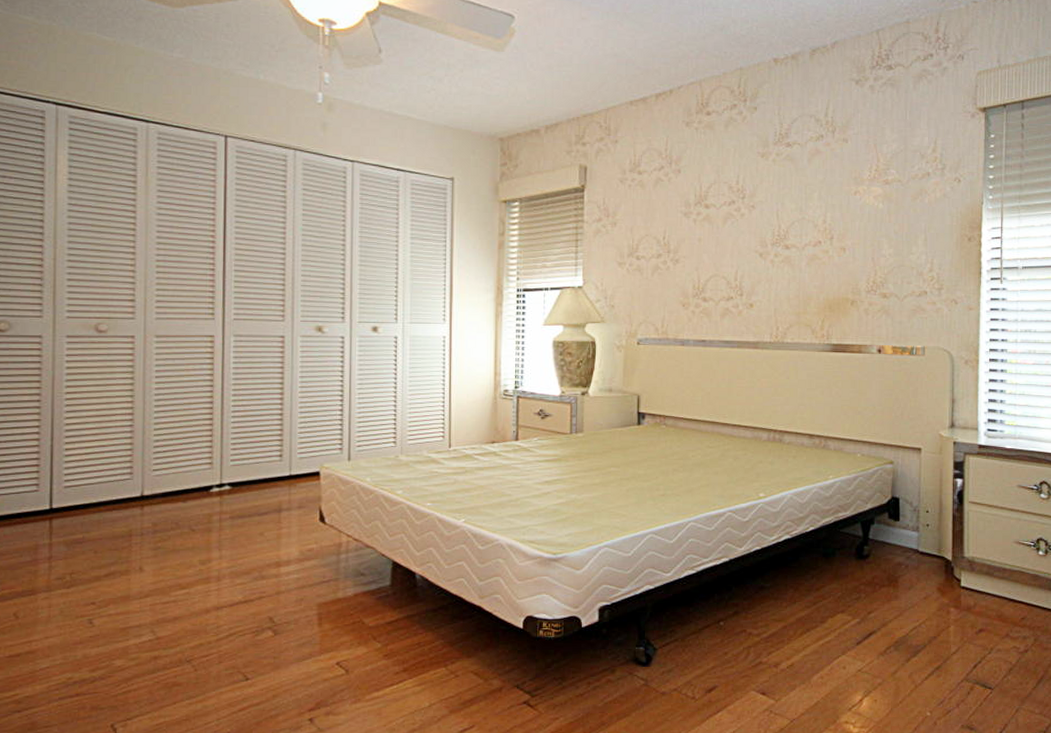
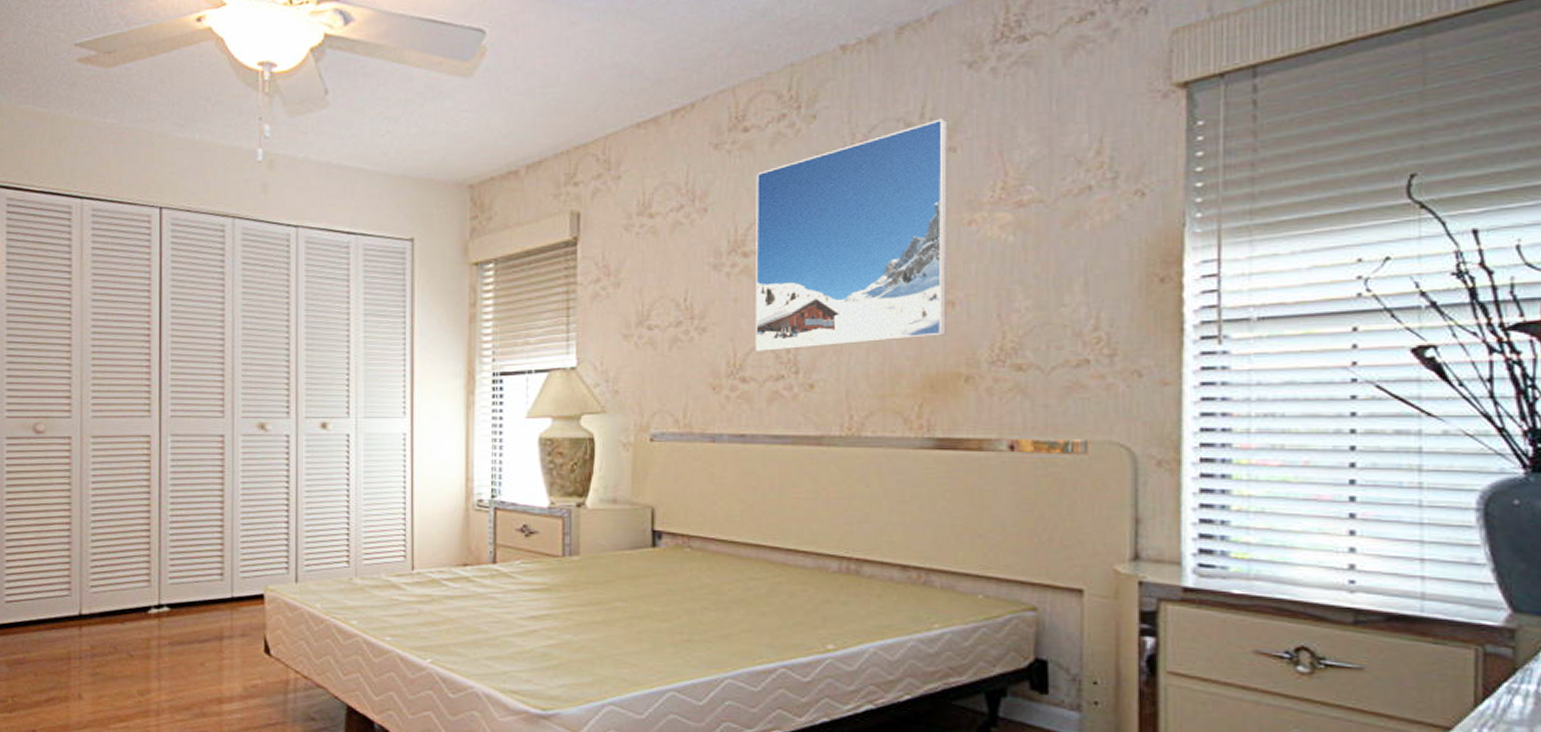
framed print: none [712,118,842,280] -> present [754,119,948,352]

